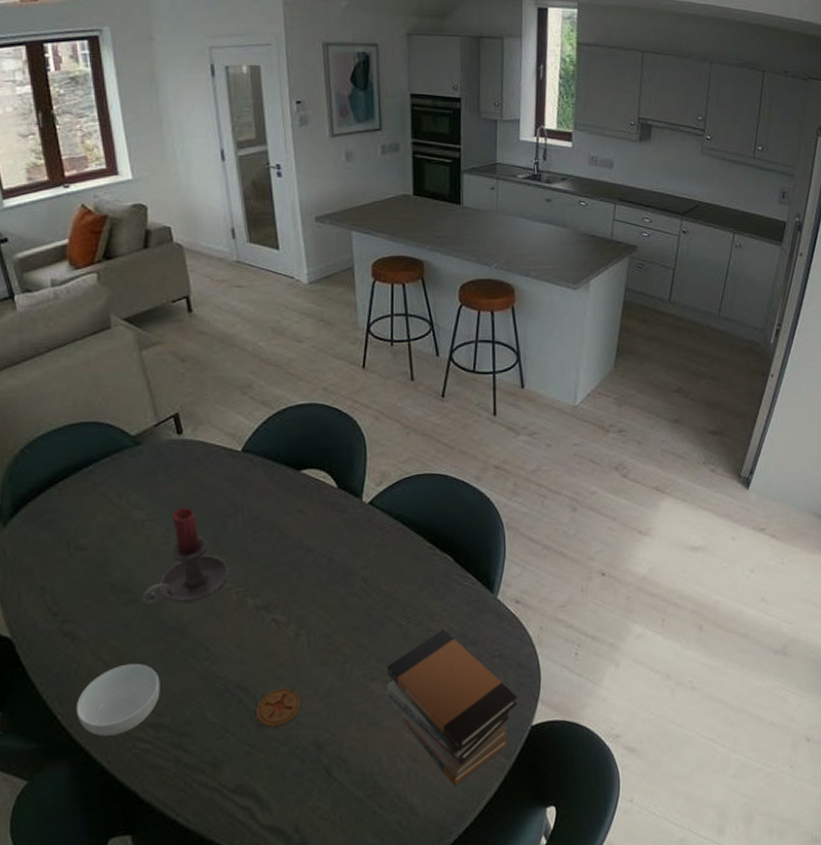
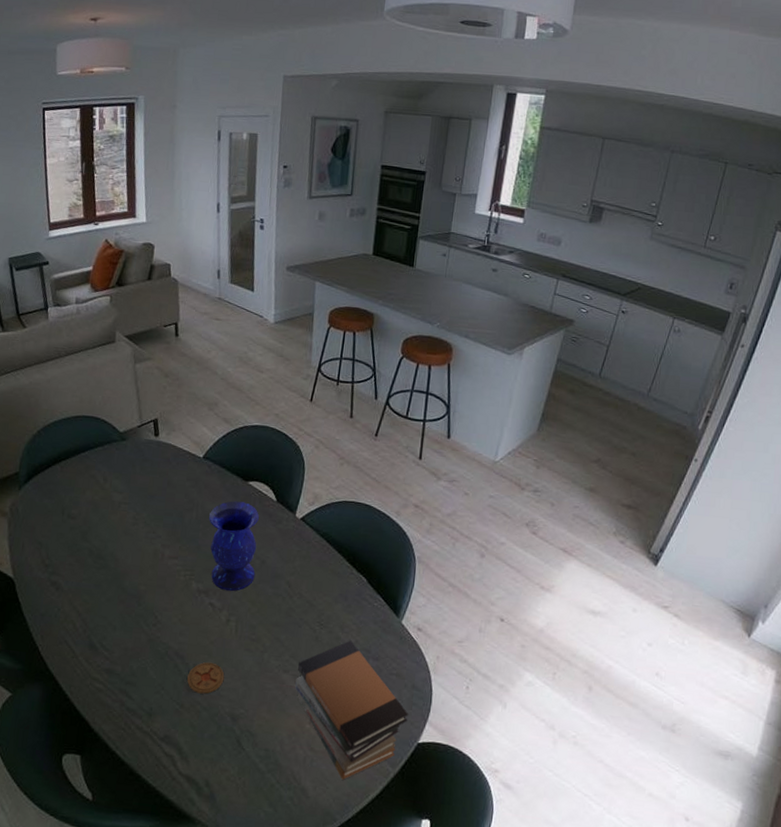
cereal bowl: present [75,663,160,736] -> none [52,616,117,672]
candle holder: present [141,507,229,605] -> none [111,496,181,577]
vase: none [259,495,323,602] -> present [209,501,259,592]

